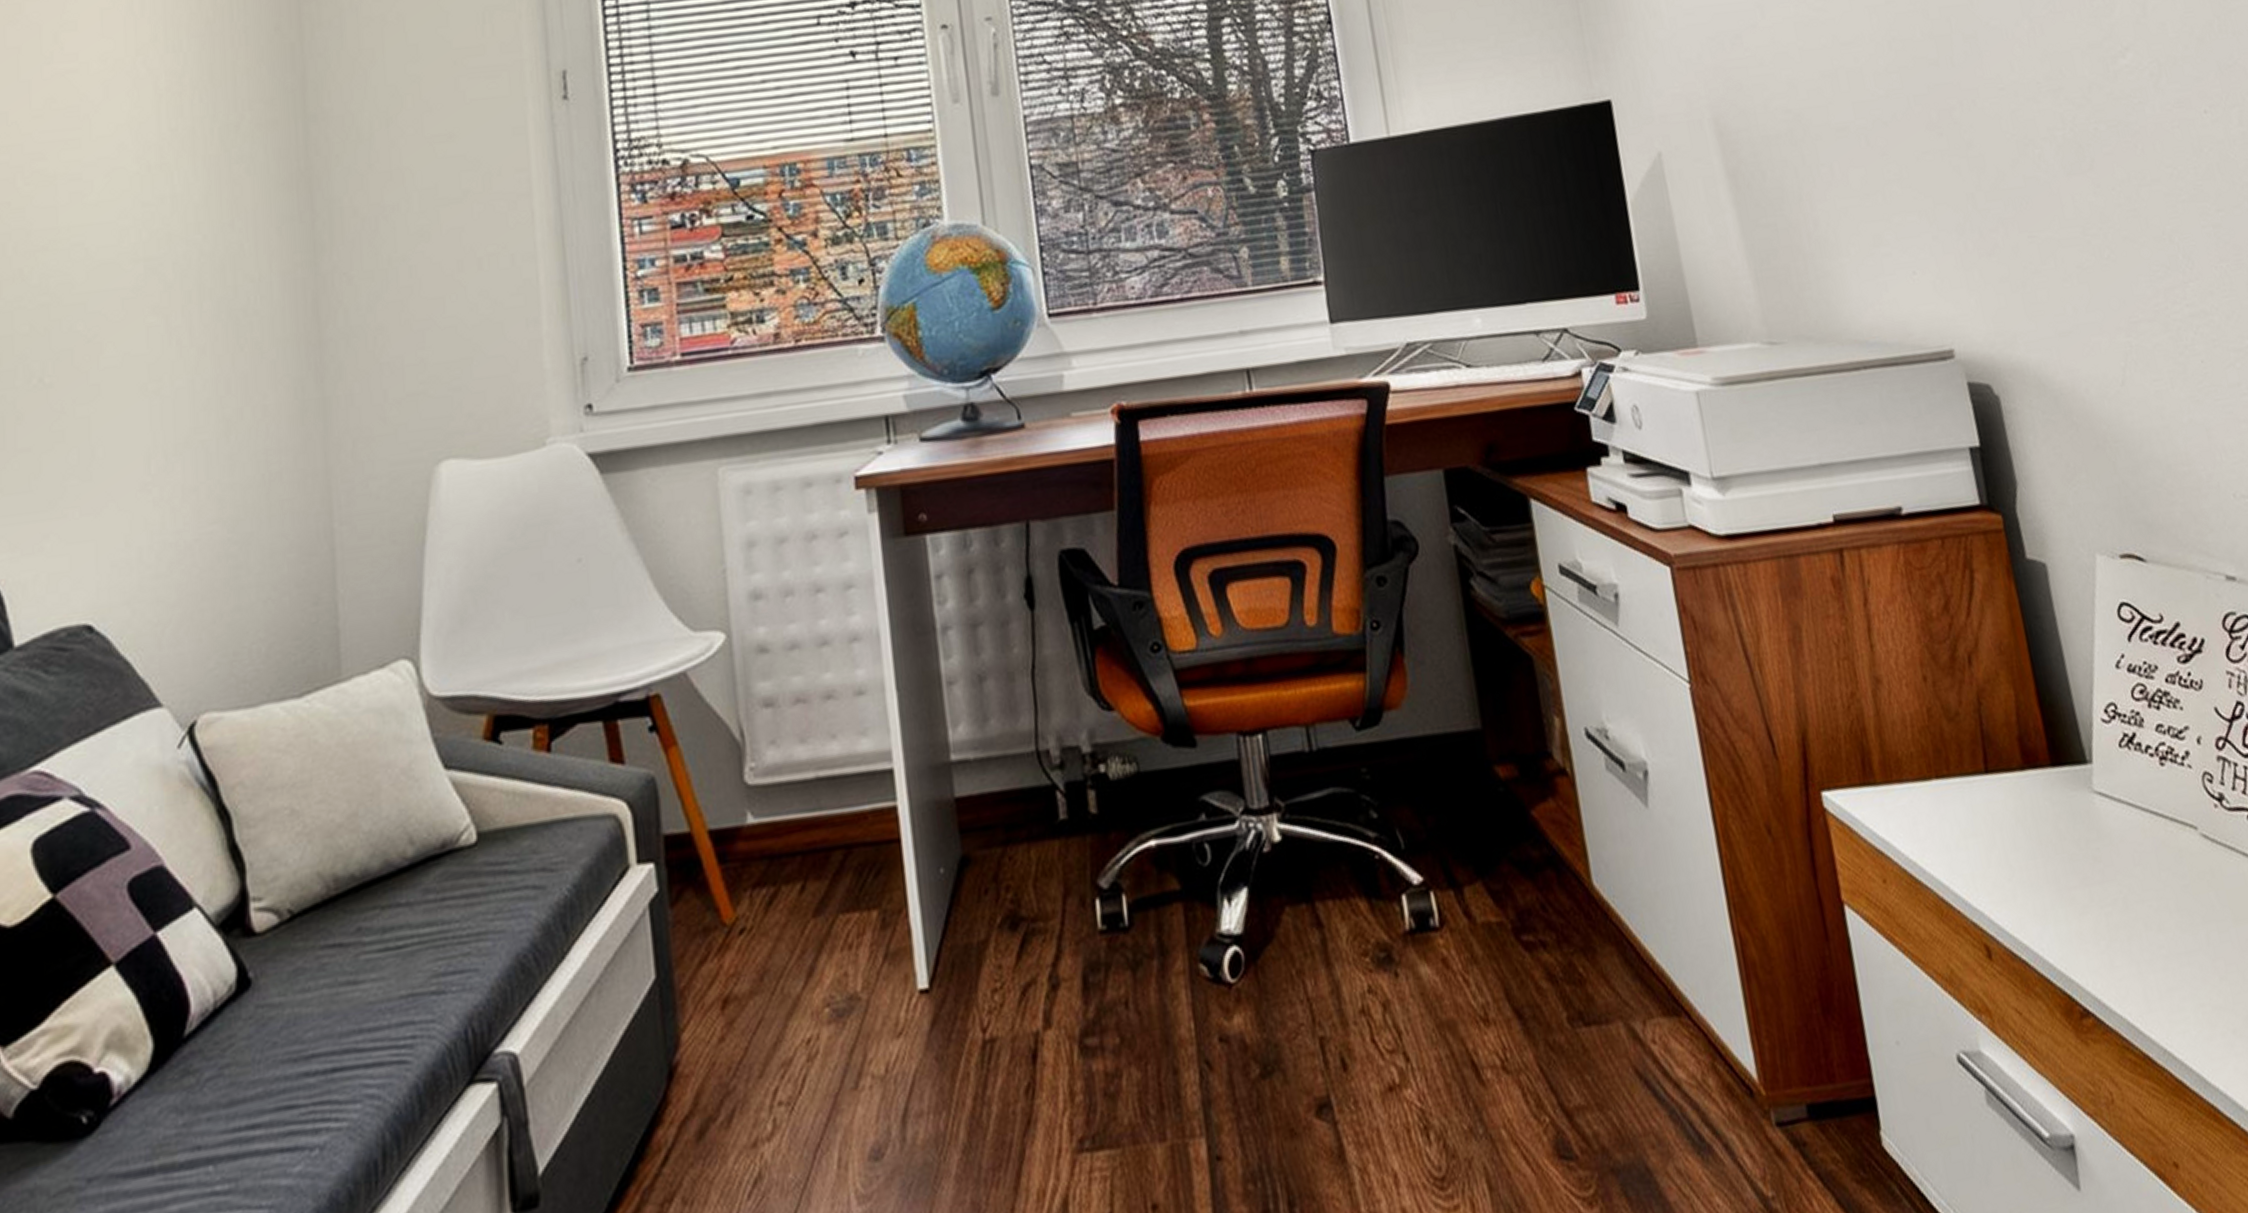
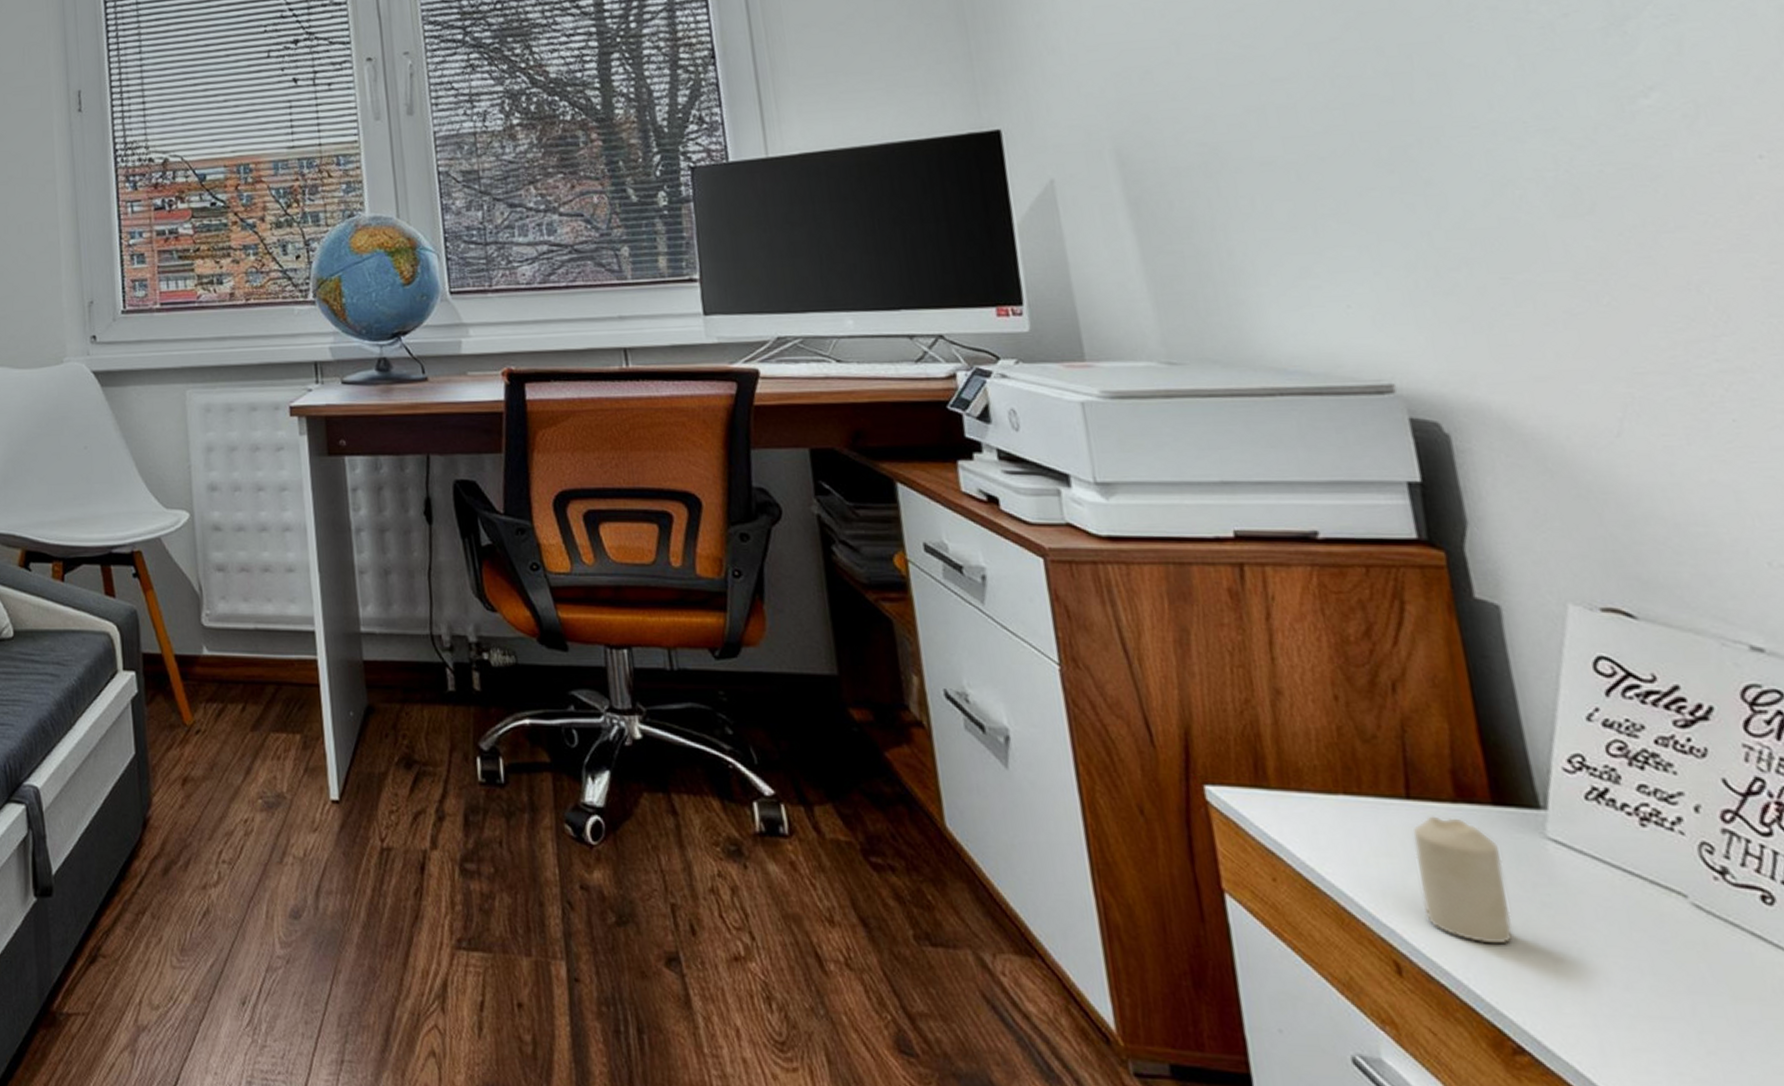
candle: none [1992,784,2075,910] -> present [1412,816,1514,945]

